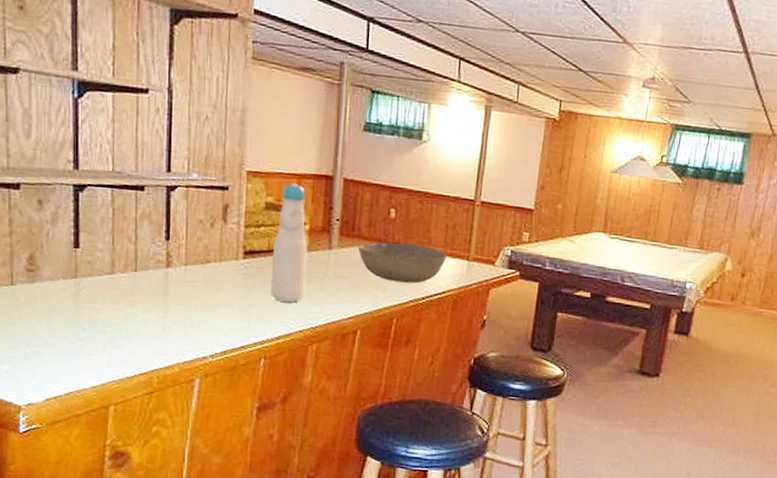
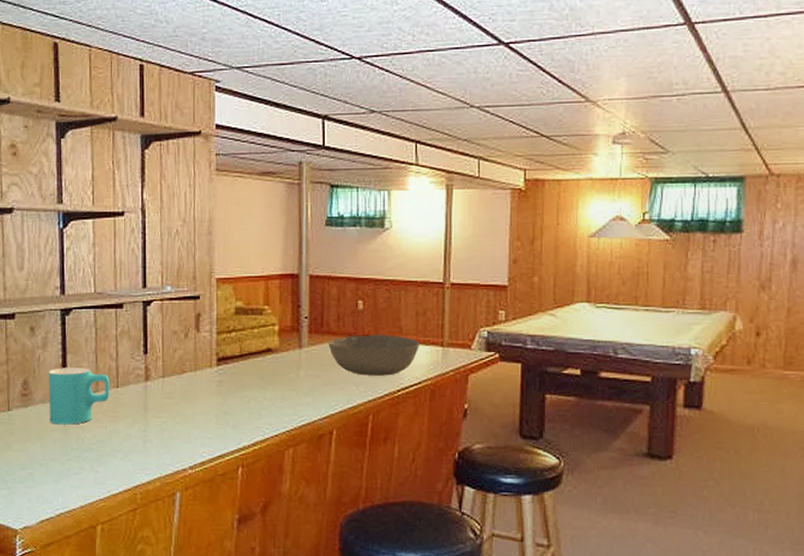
cup: none [58,245,127,305] -> present [49,368,109,425]
bottle: present [271,183,308,302] -> none [245,285,279,406]

